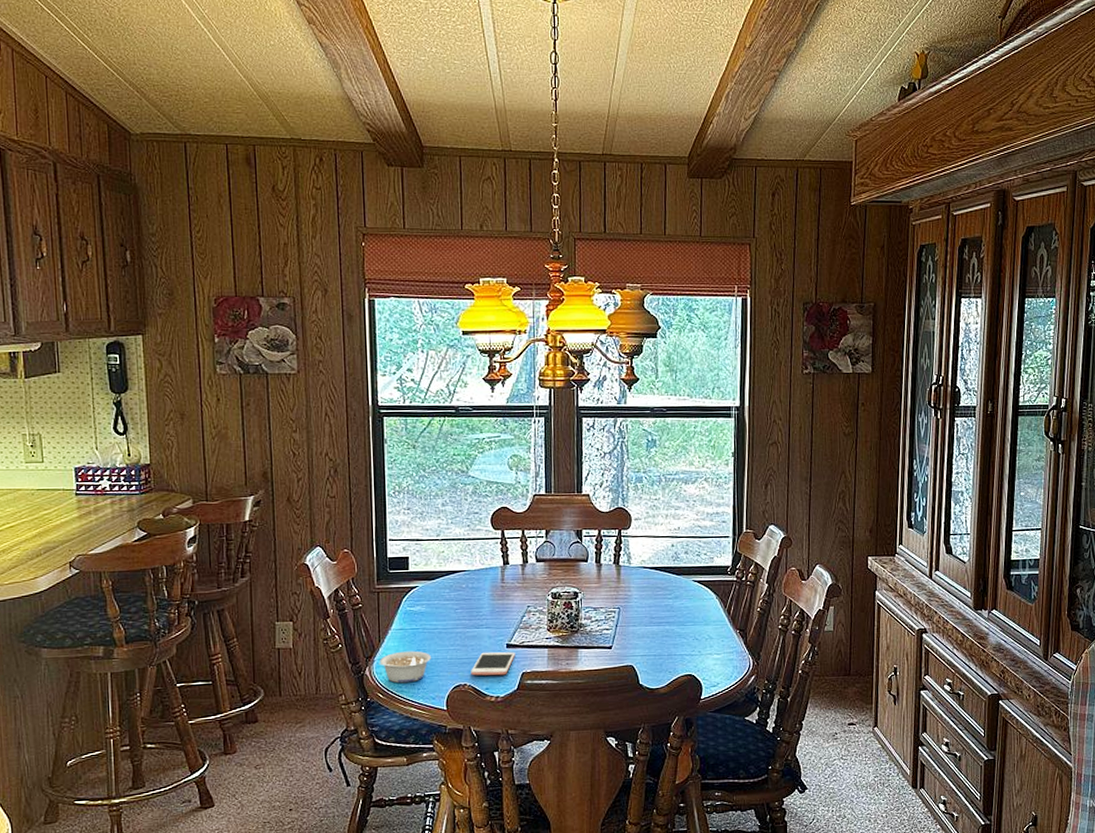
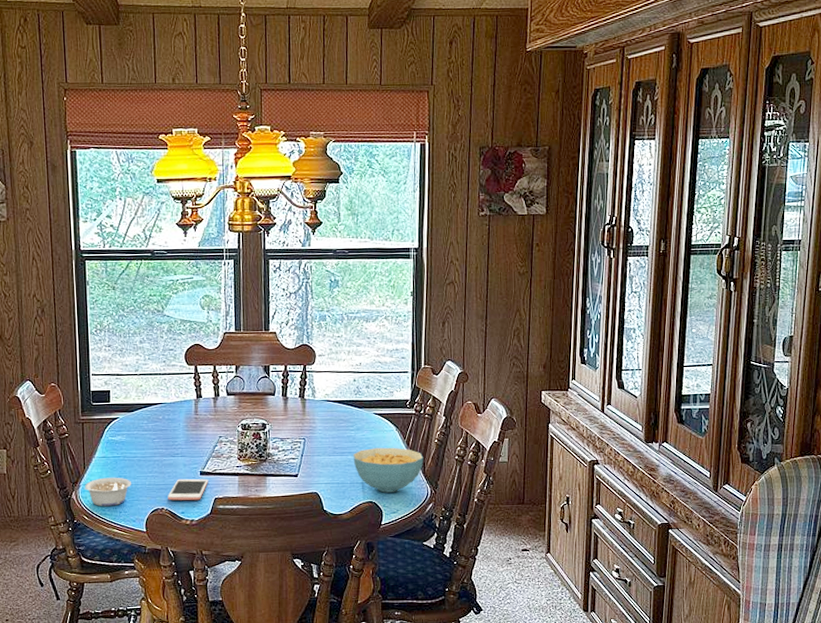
cereal bowl: none [671,616,746,665] -> present [353,447,424,493]

